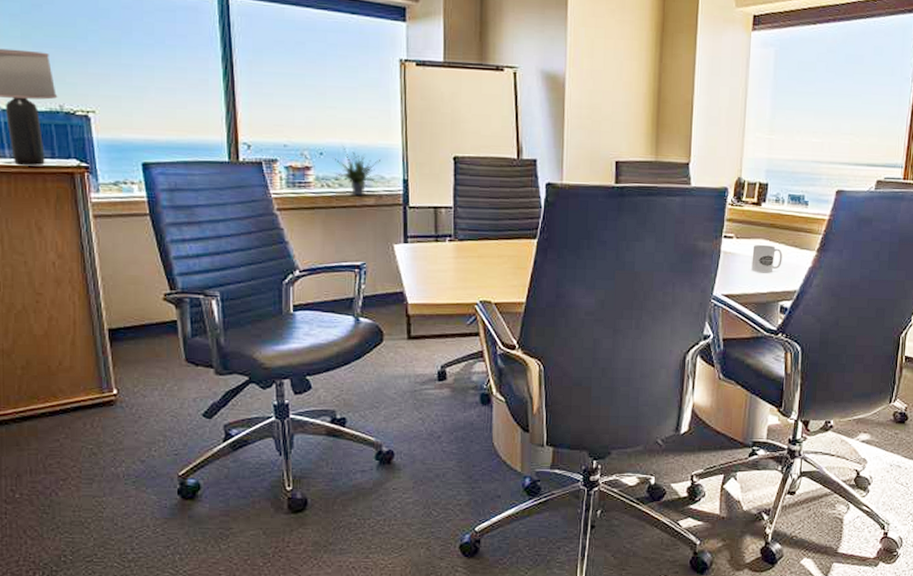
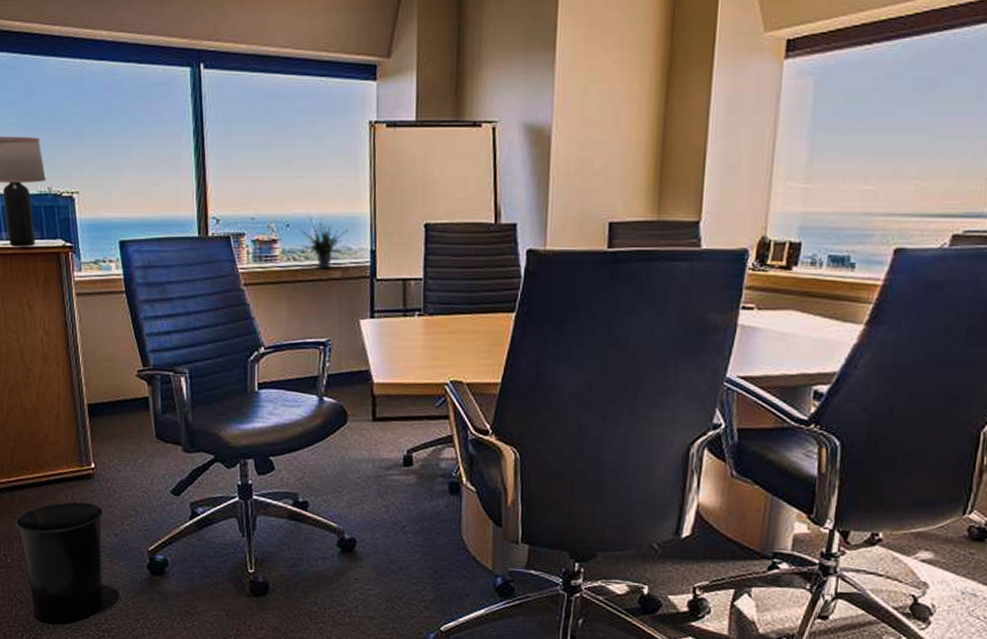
waste bin: none [25,430,129,558] -> present [16,501,104,624]
mug: present [751,244,783,273] -> none [776,316,819,351]

